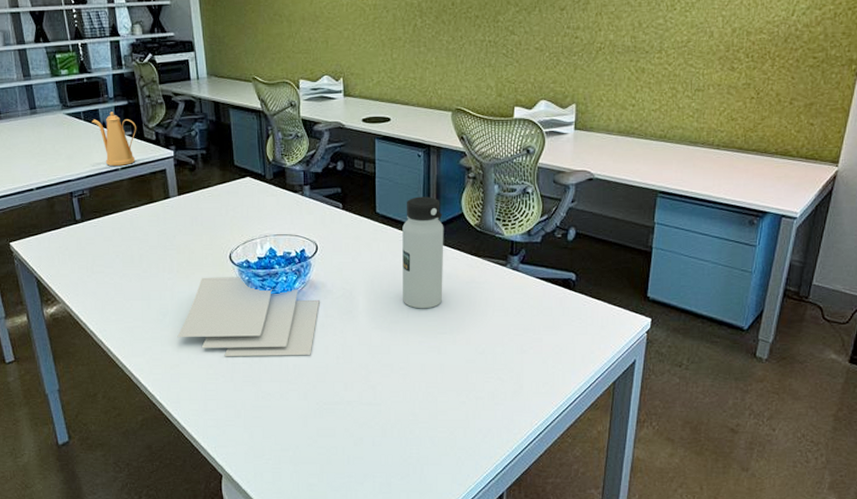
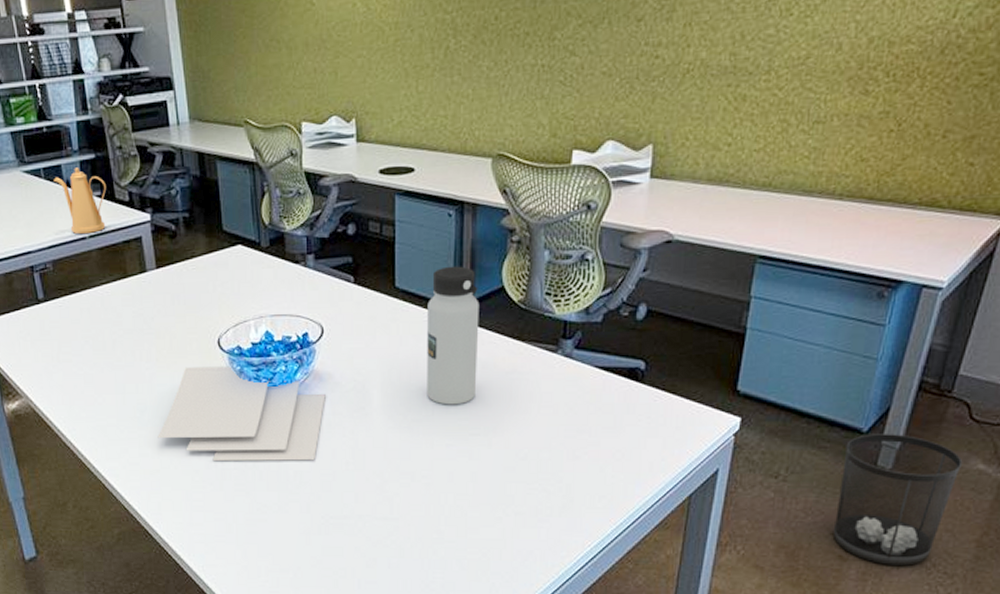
waste bin: none [725,331,820,436] -> present [832,434,963,566]

